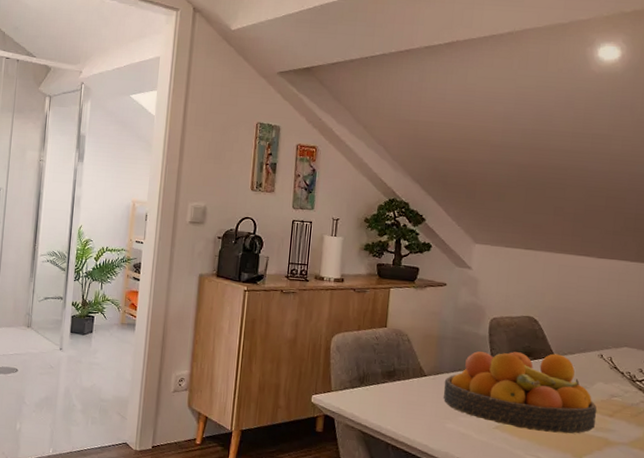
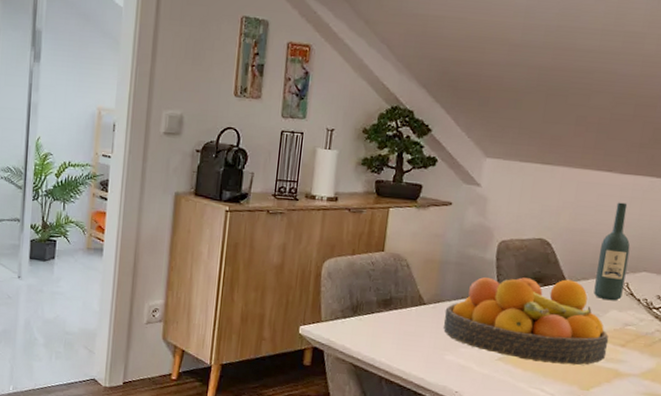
wine bottle: none [580,283,611,374] -> present [593,202,630,301]

